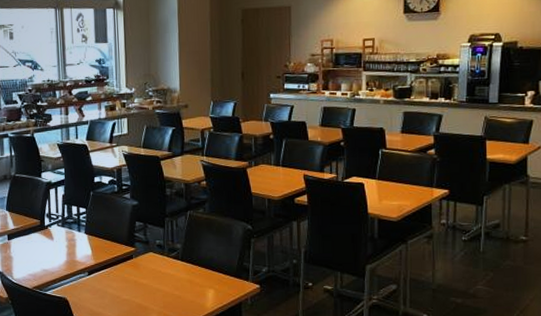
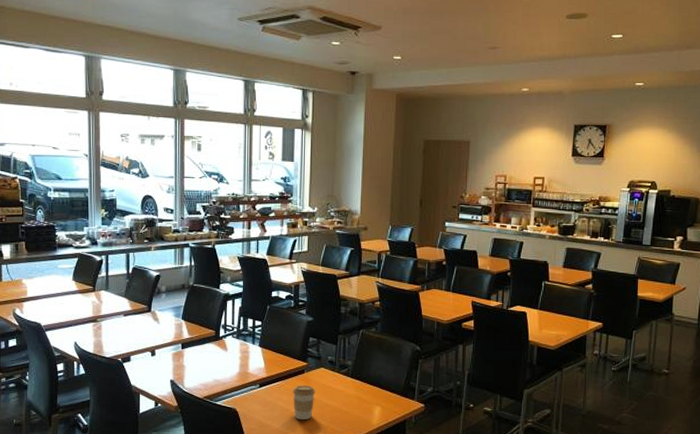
coffee cup: none [121,271,146,306] -> present [292,385,315,420]

